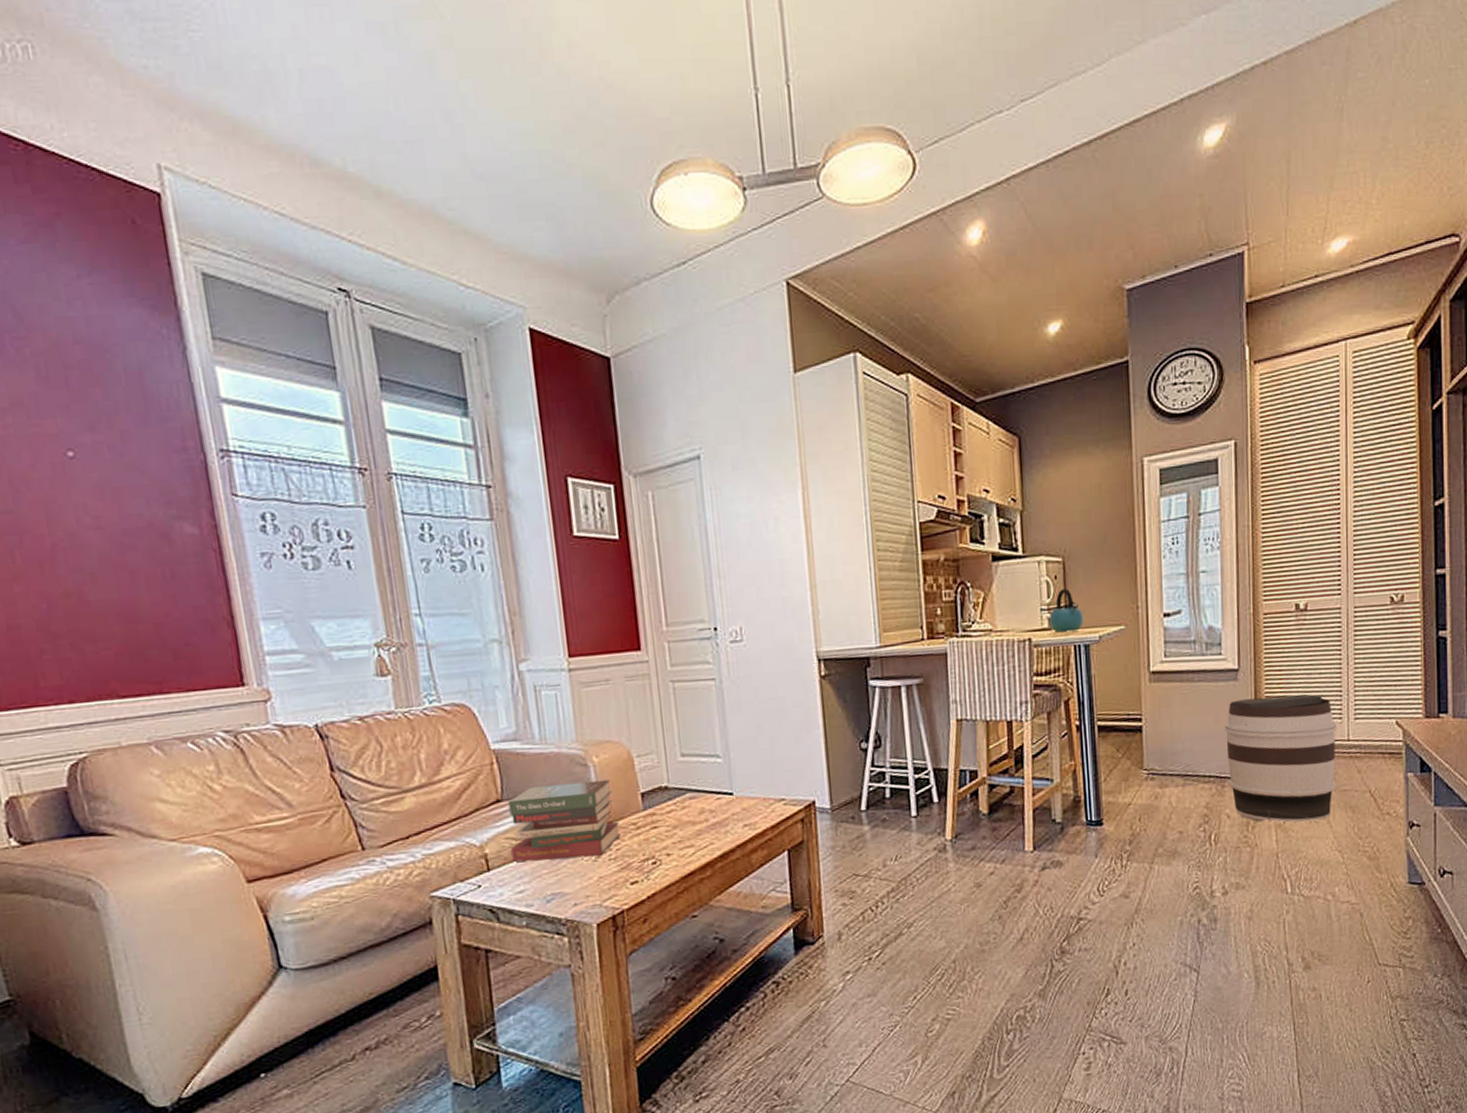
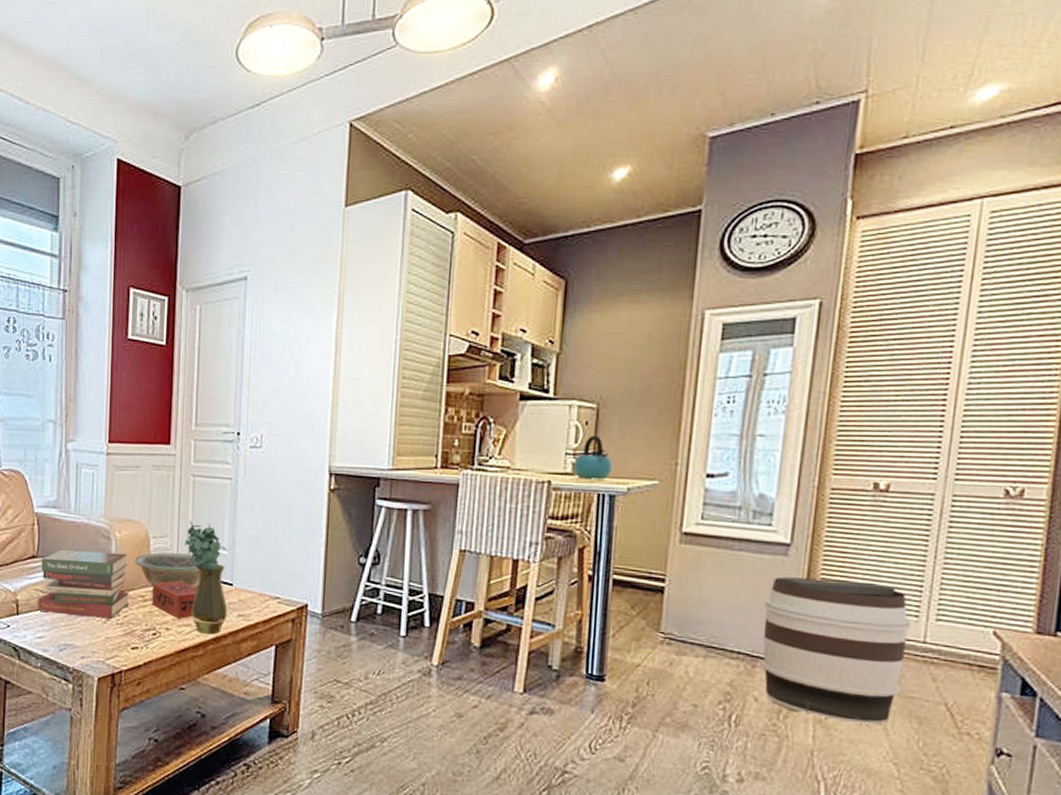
decorative bowl: none [617,768,697,810] -> present [133,552,200,588]
decorative box: none [644,799,696,841] -> present [152,581,198,619]
vase: none [673,731,732,853] -> present [184,521,228,635]

